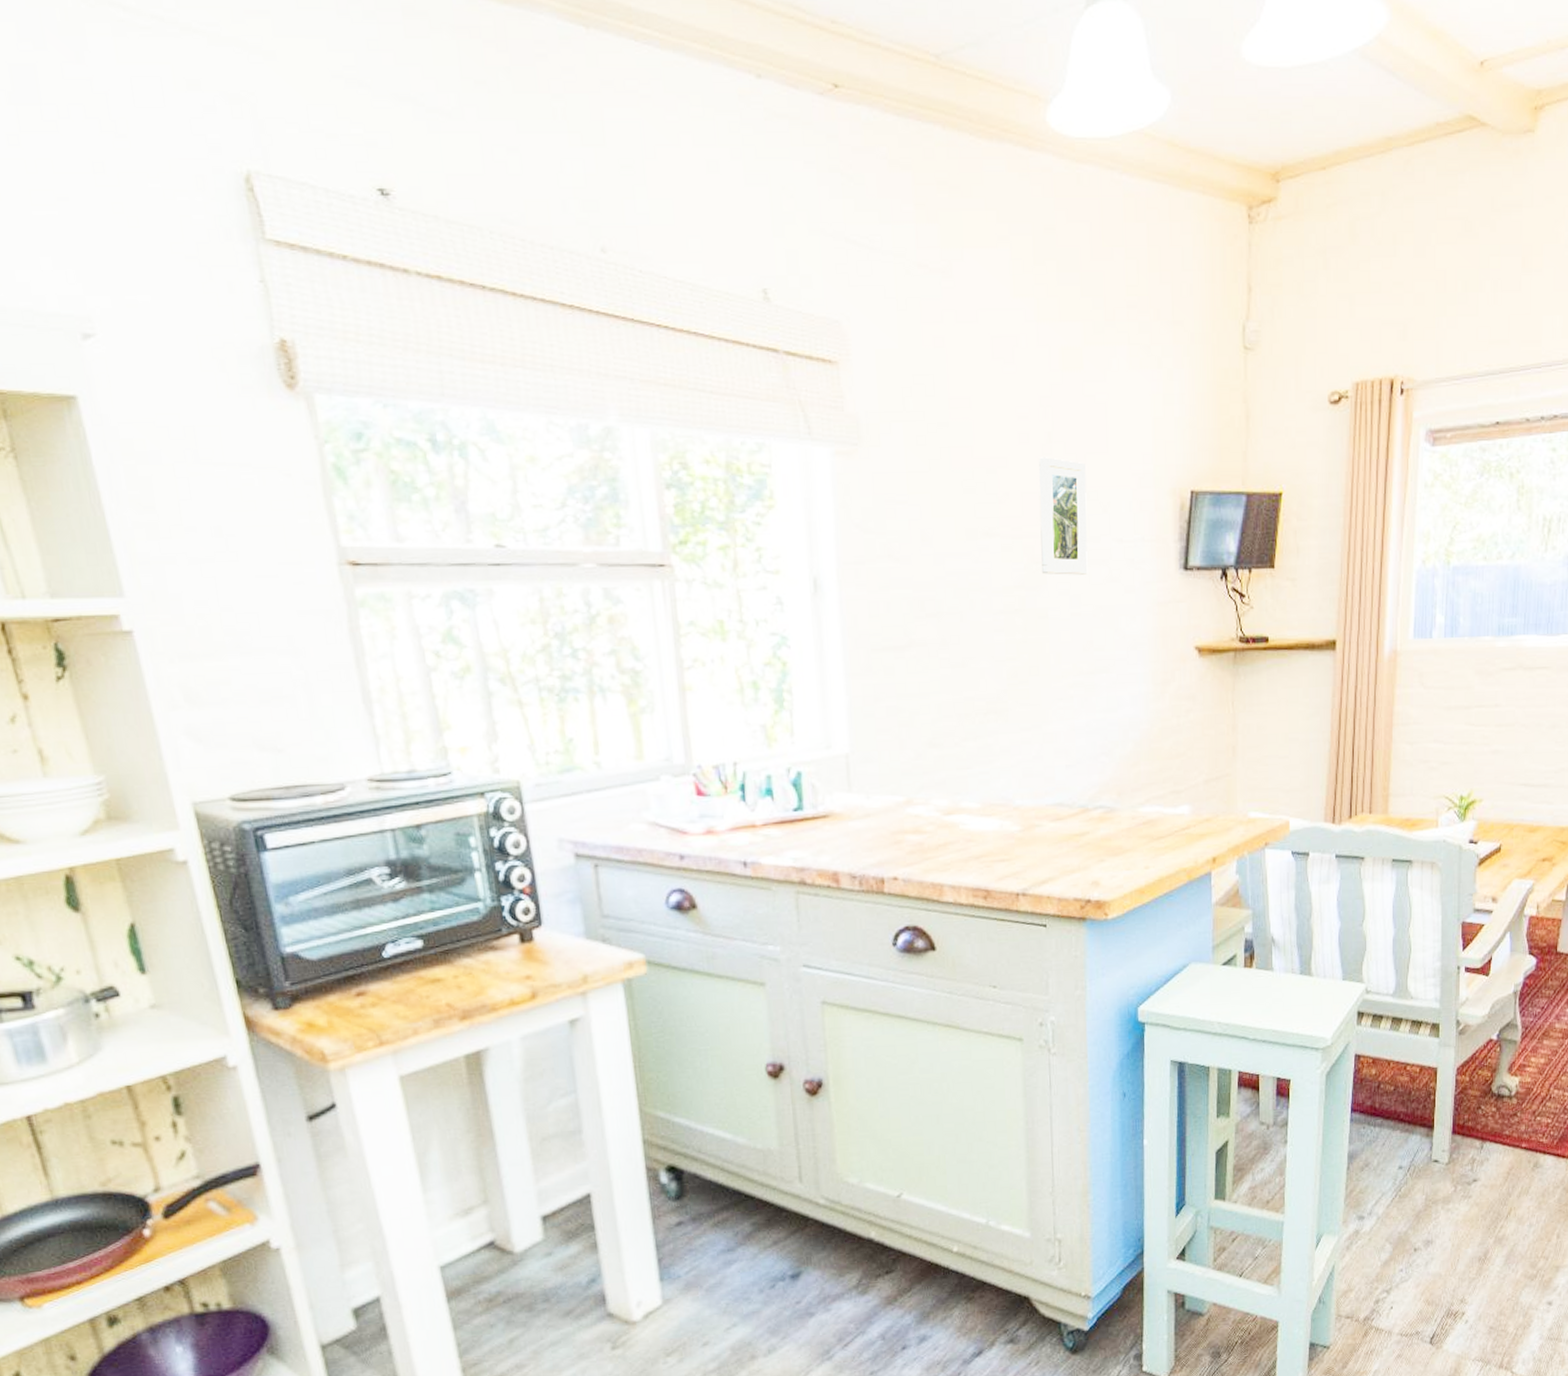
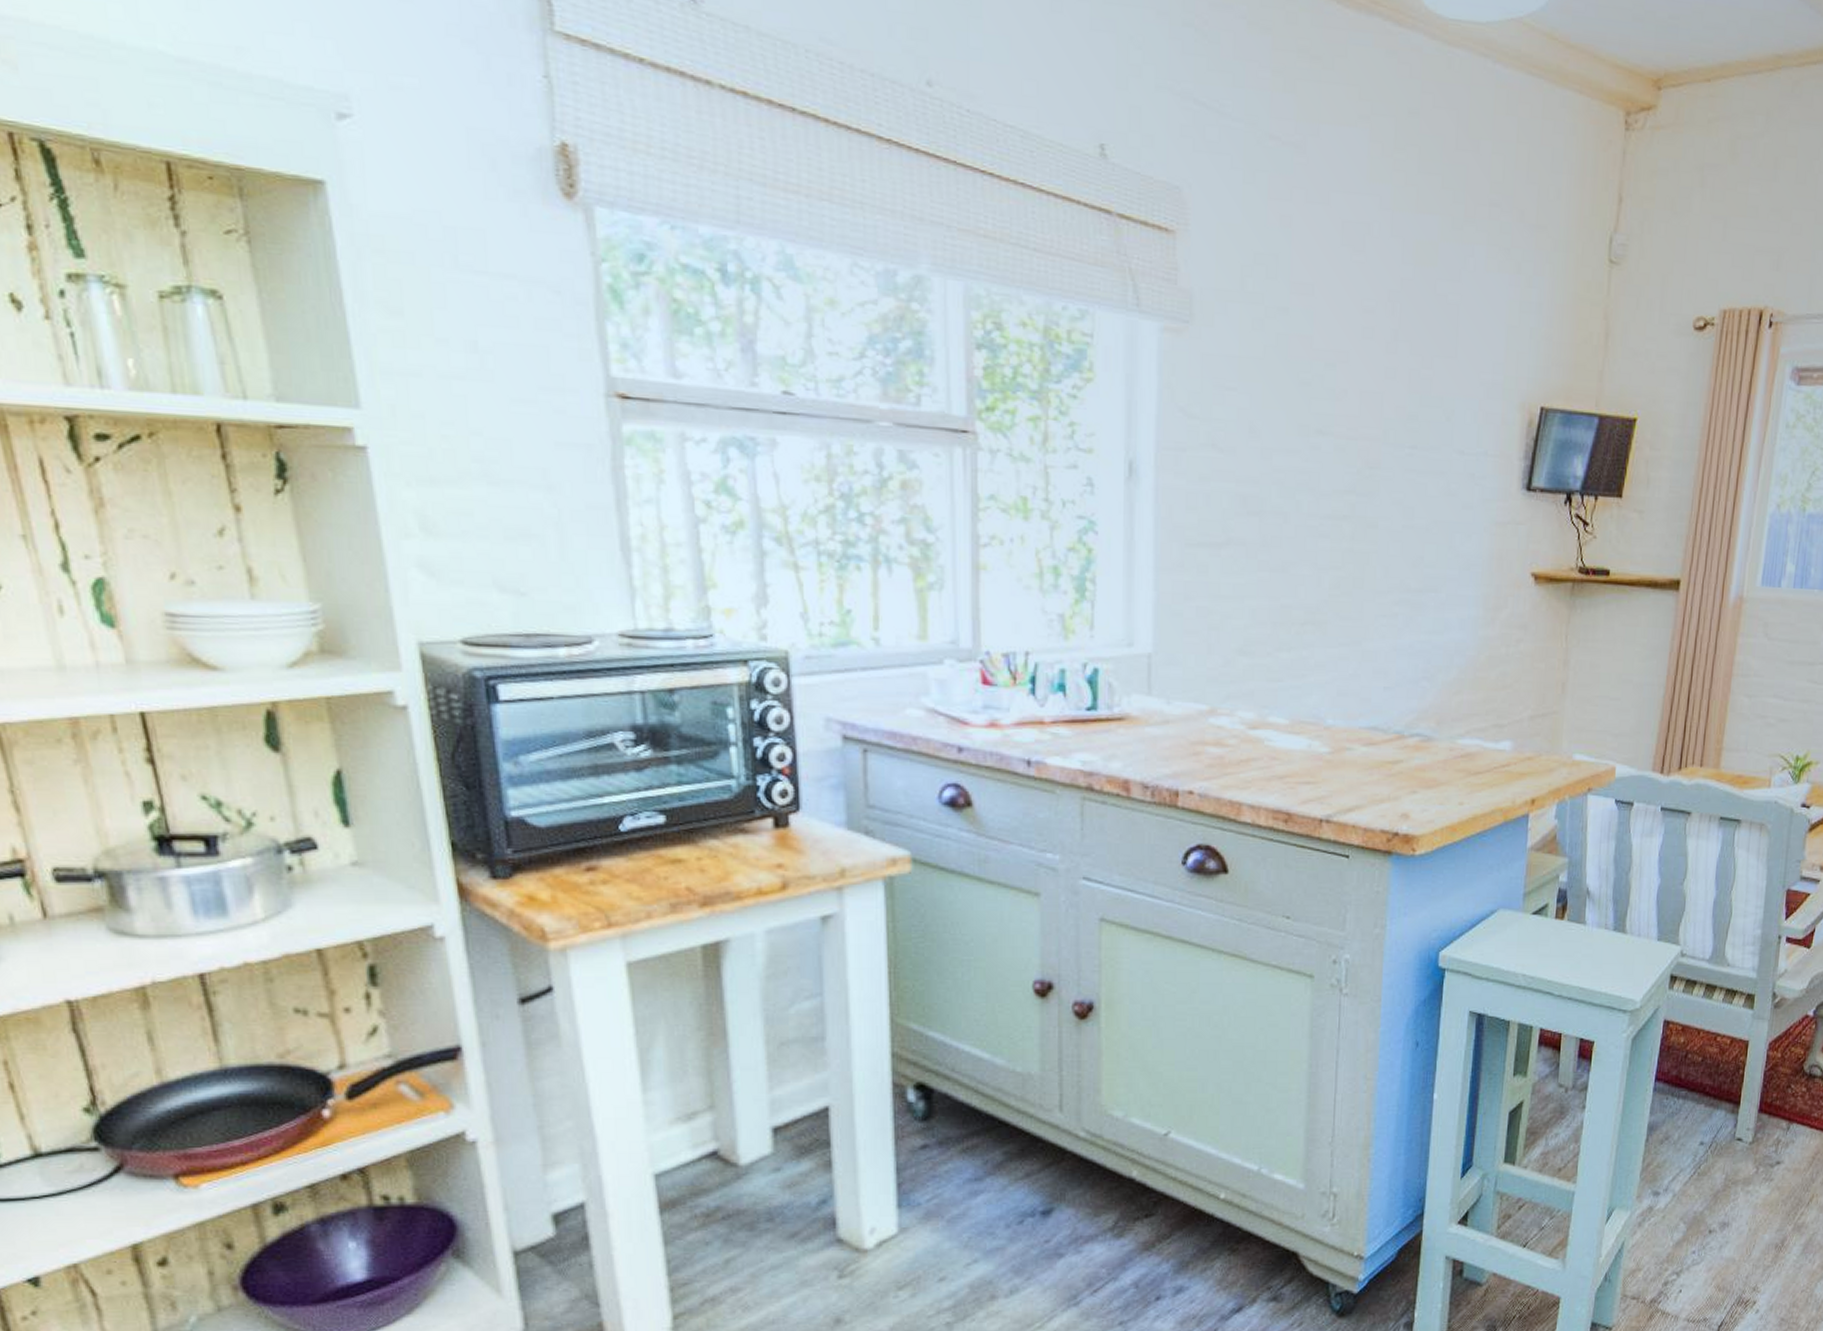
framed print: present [1039,457,1088,575] -> none [1374,355,1431,485]

